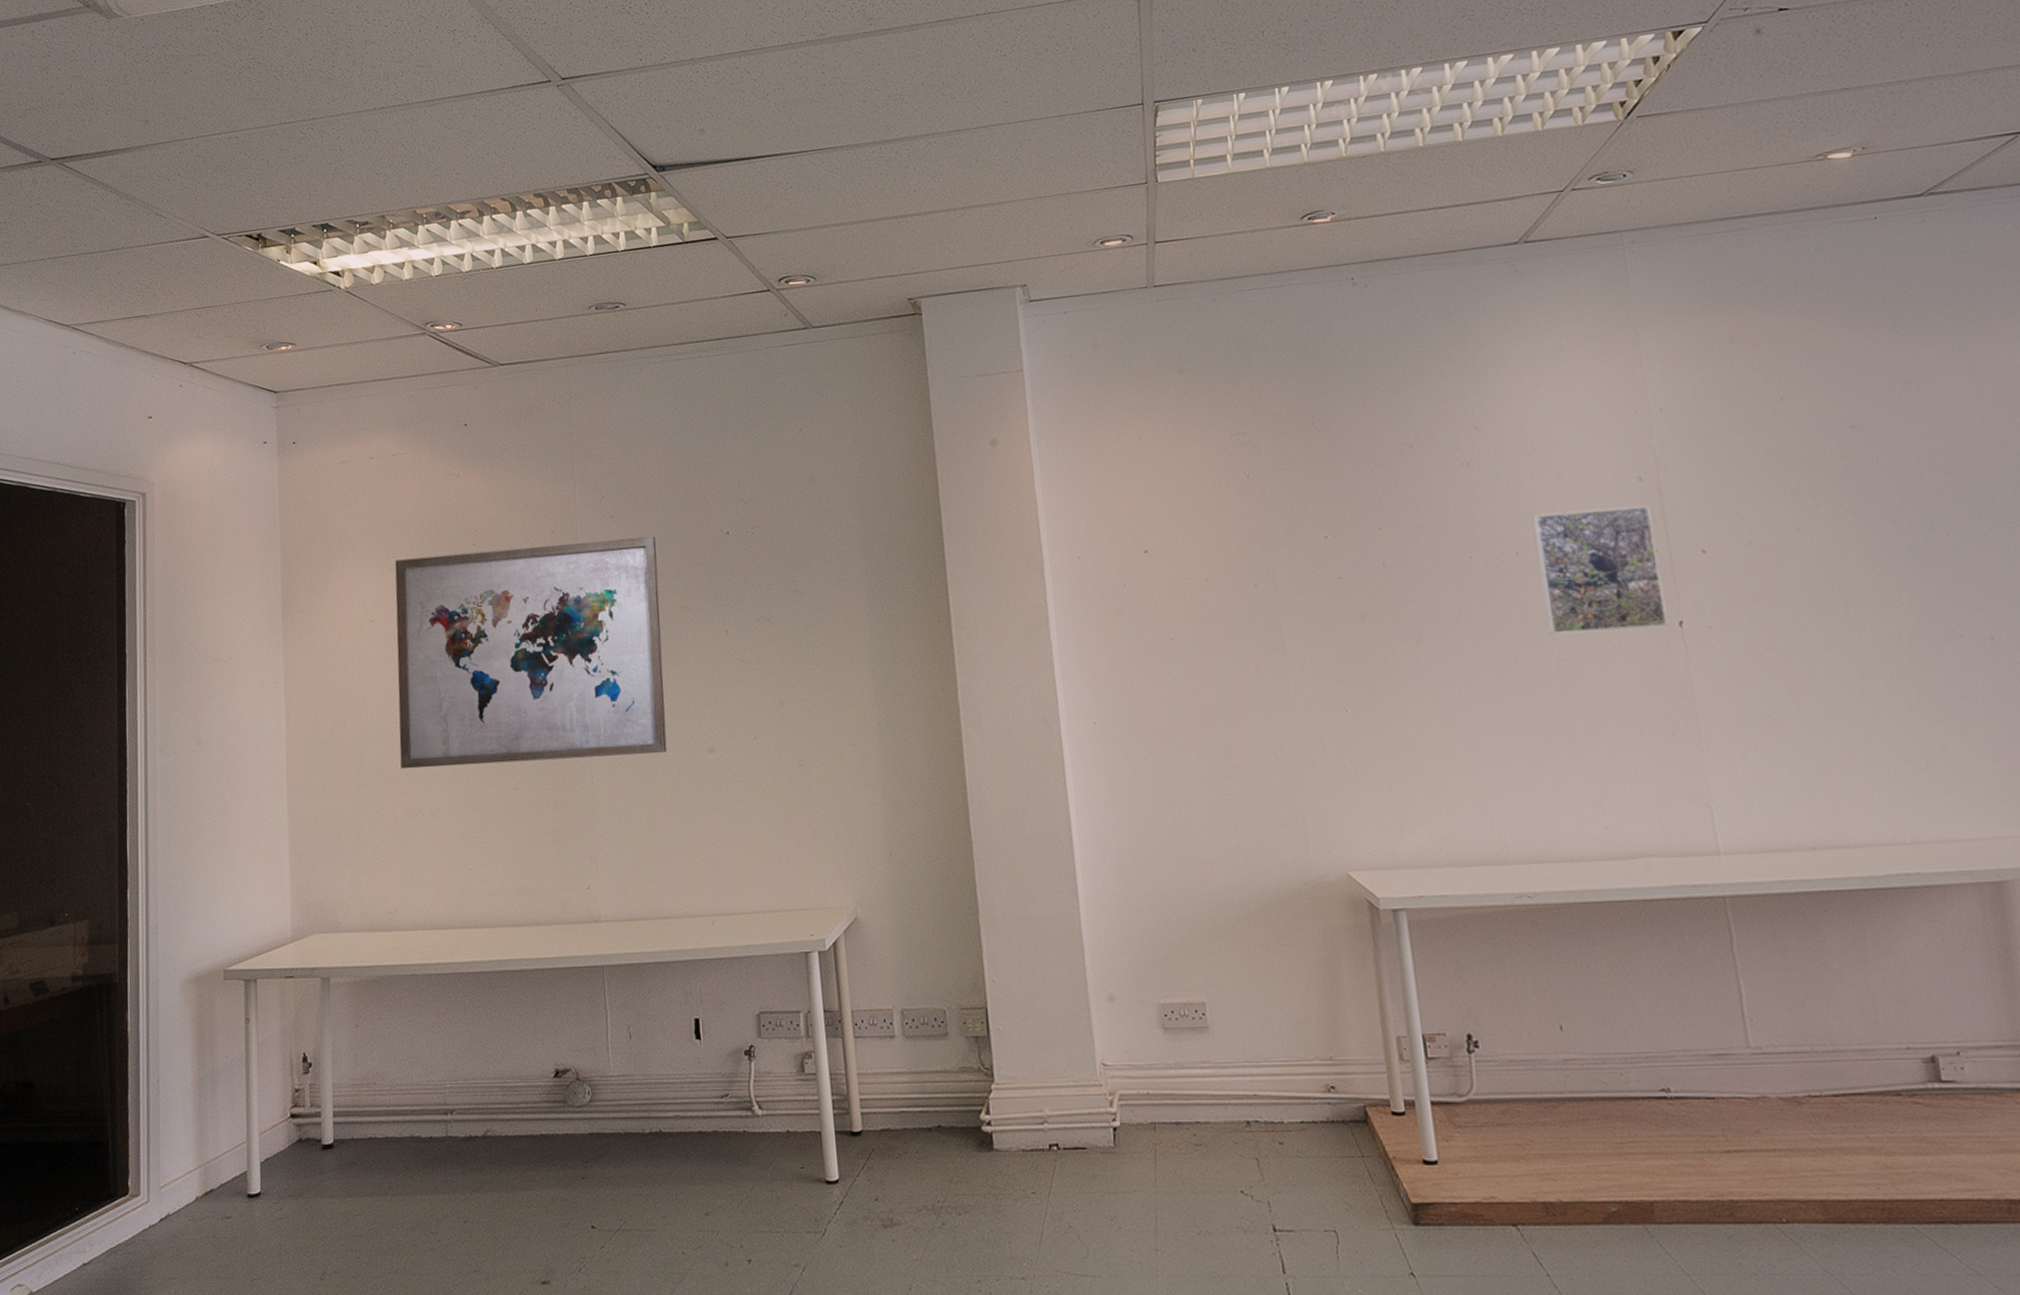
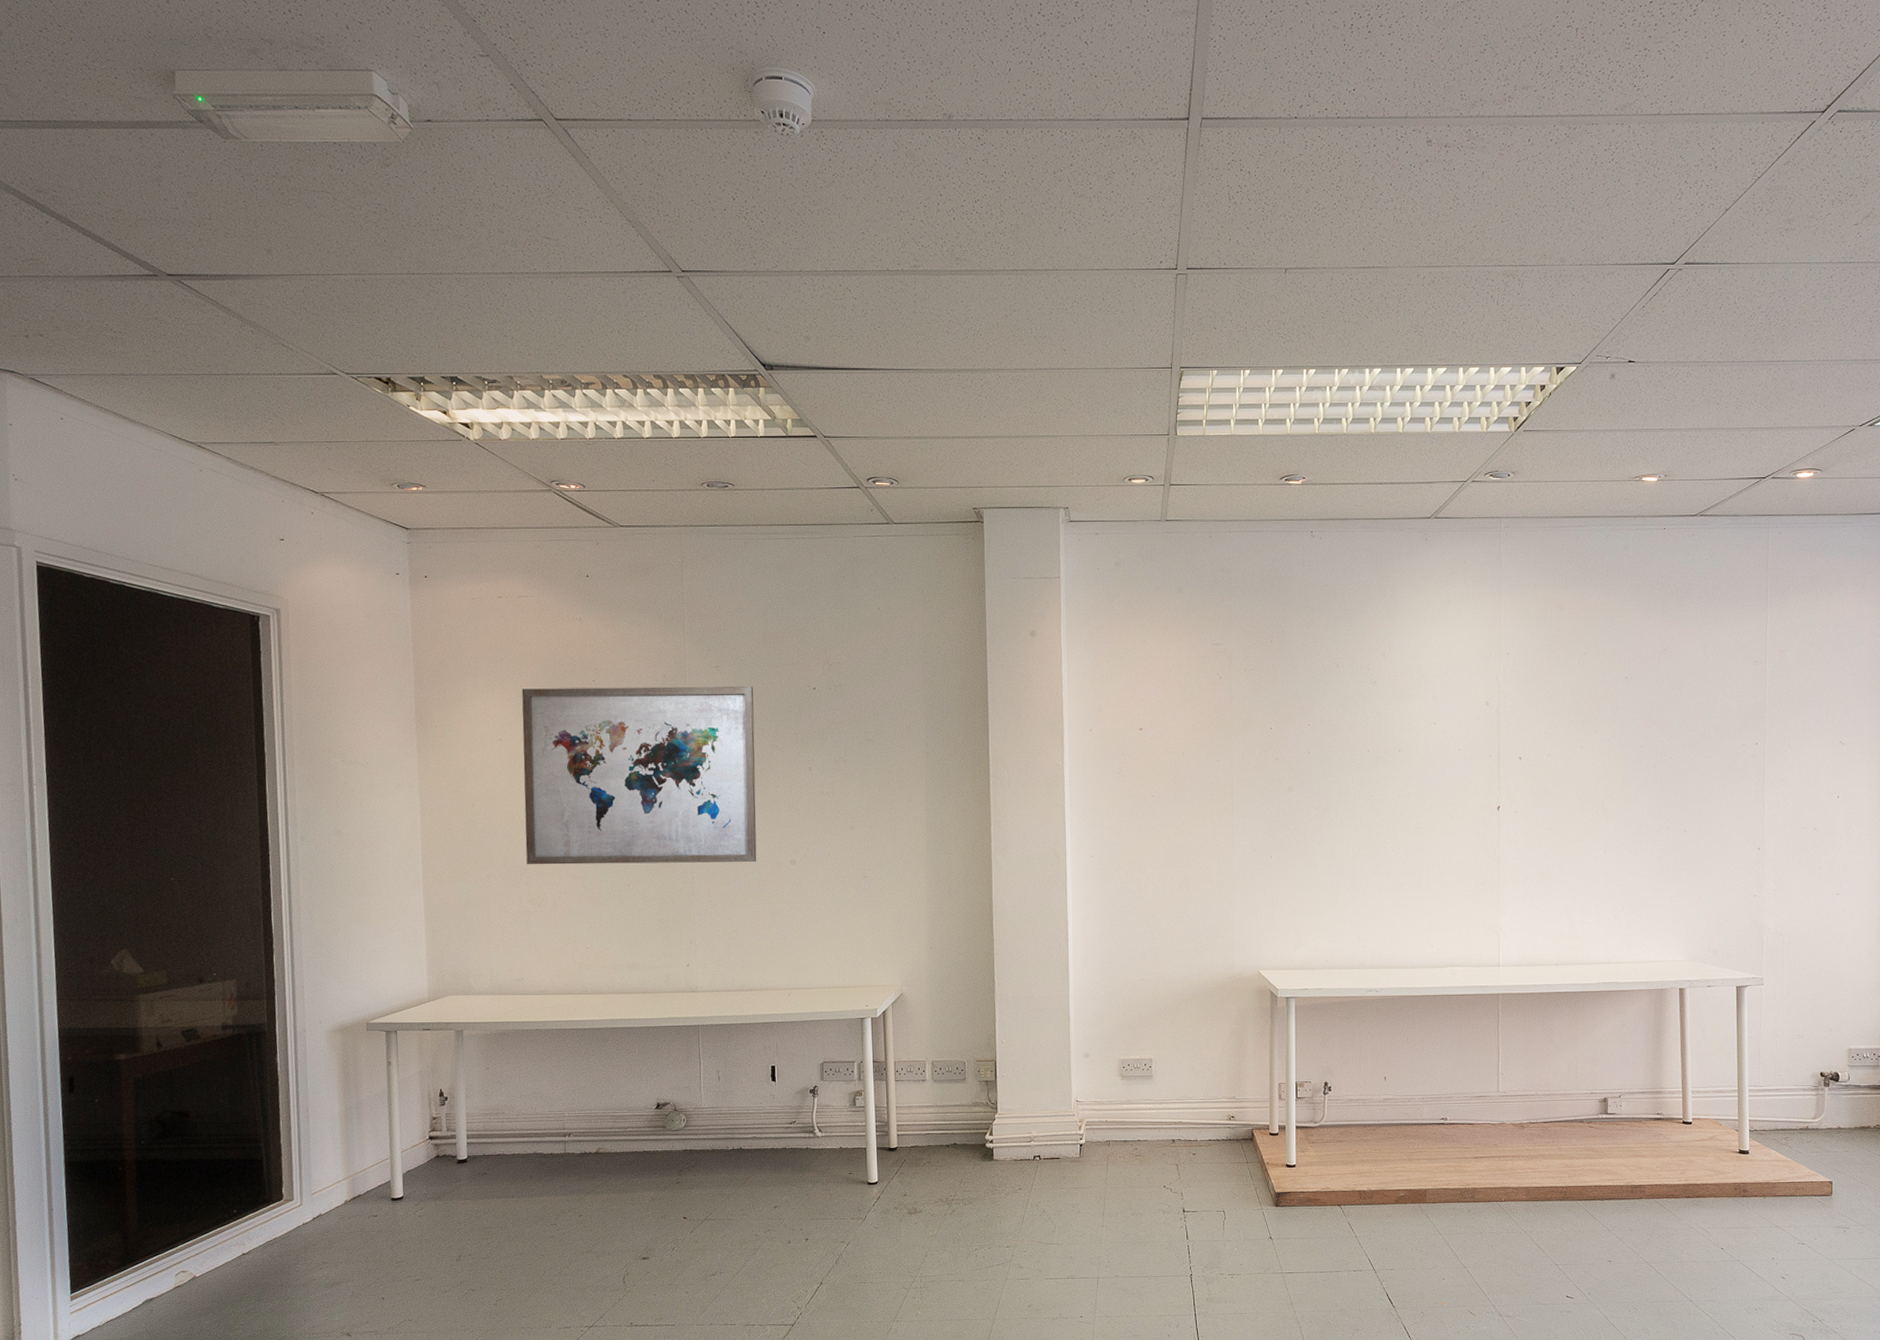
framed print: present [1532,506,1668,635] -> none [1412,722,1491,810]

